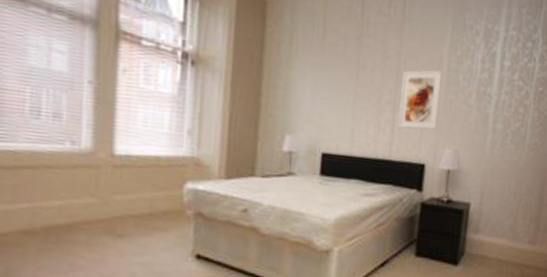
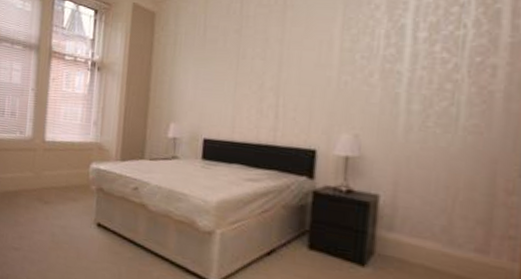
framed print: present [398,70,442,130] -> none [282,52,334,114]

